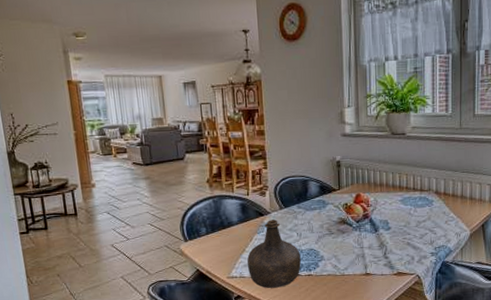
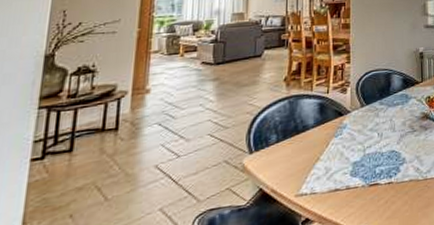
bottle: present [247,219,301,288] -> none [320,119,381,205]

